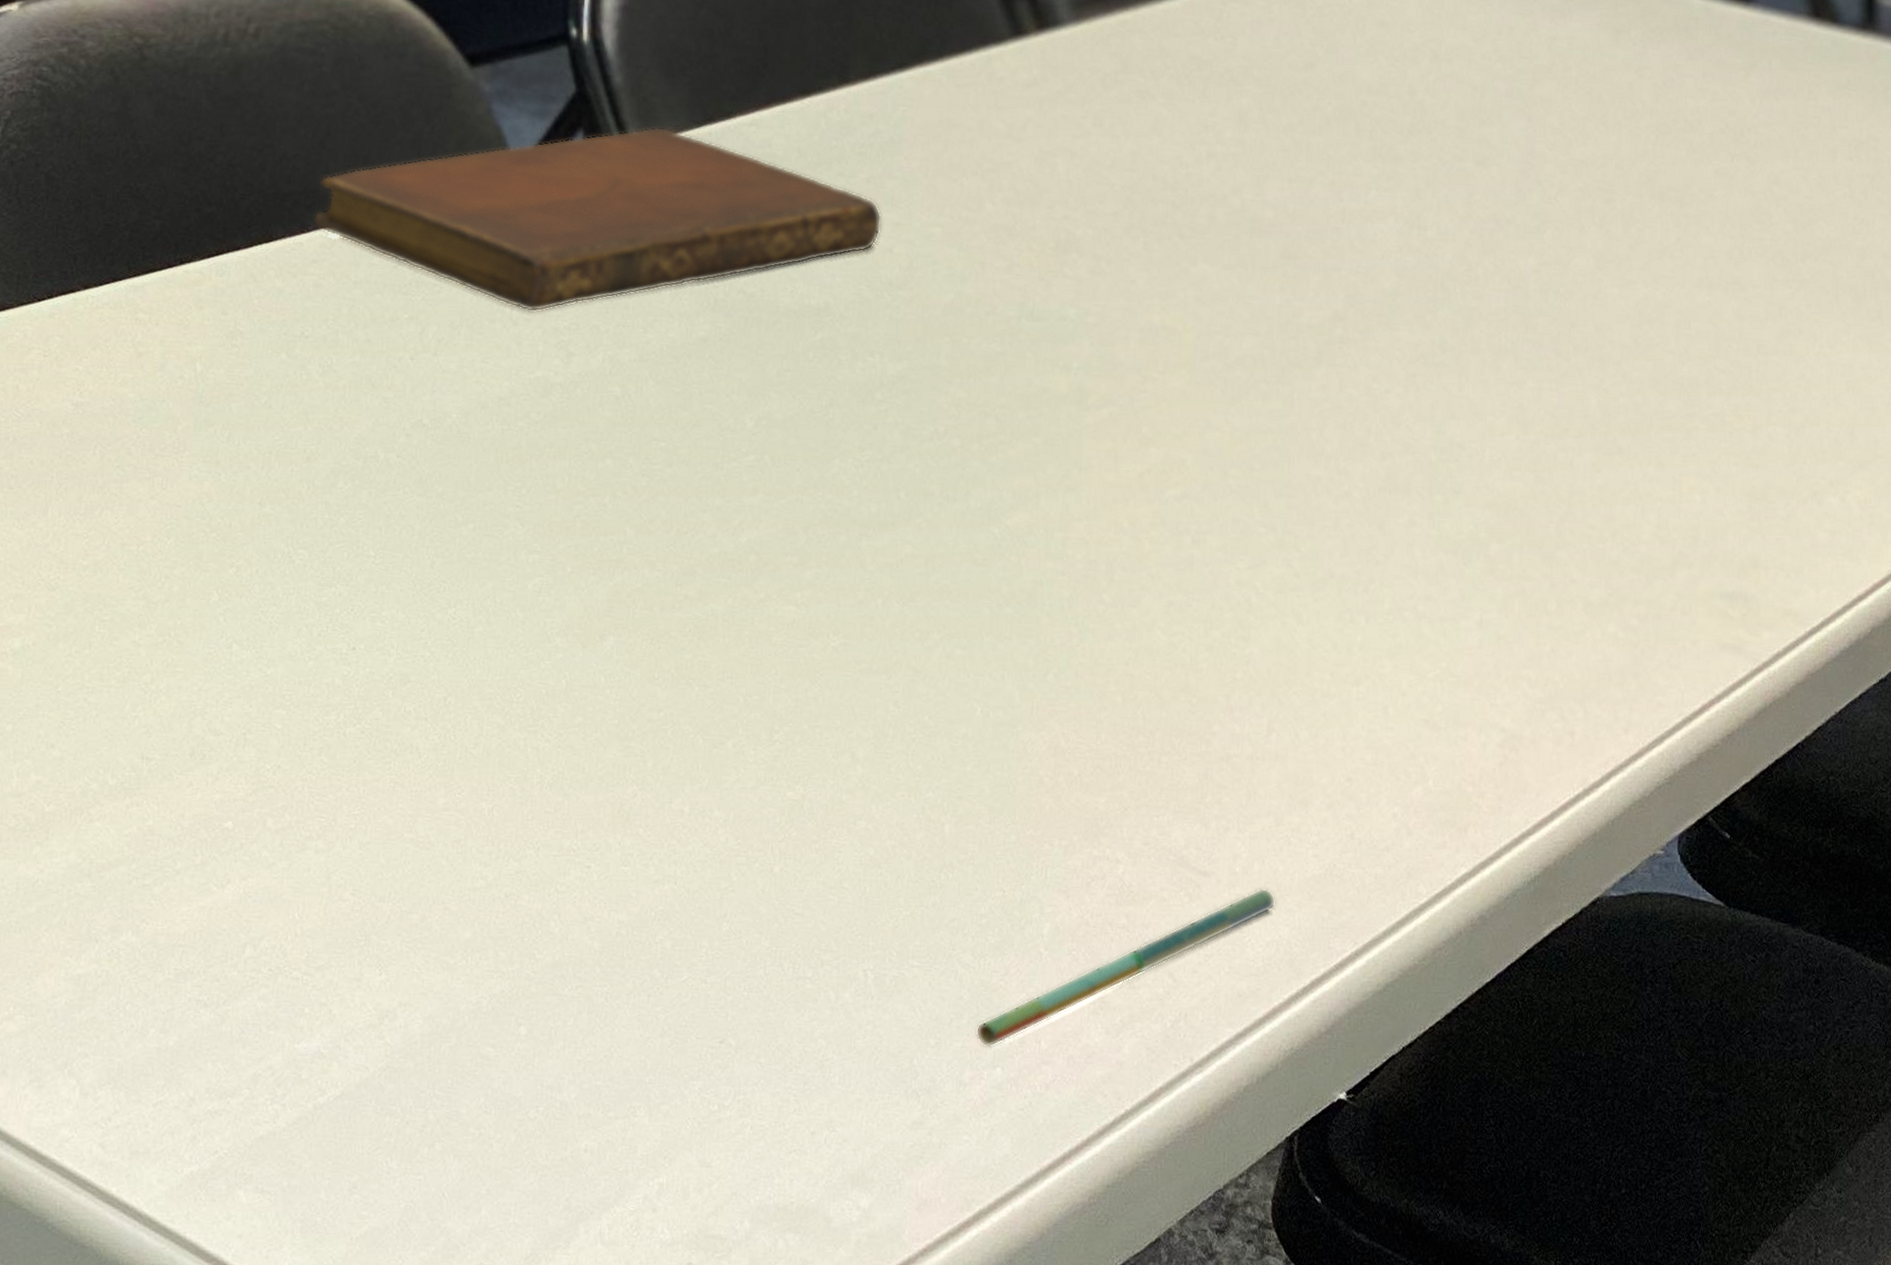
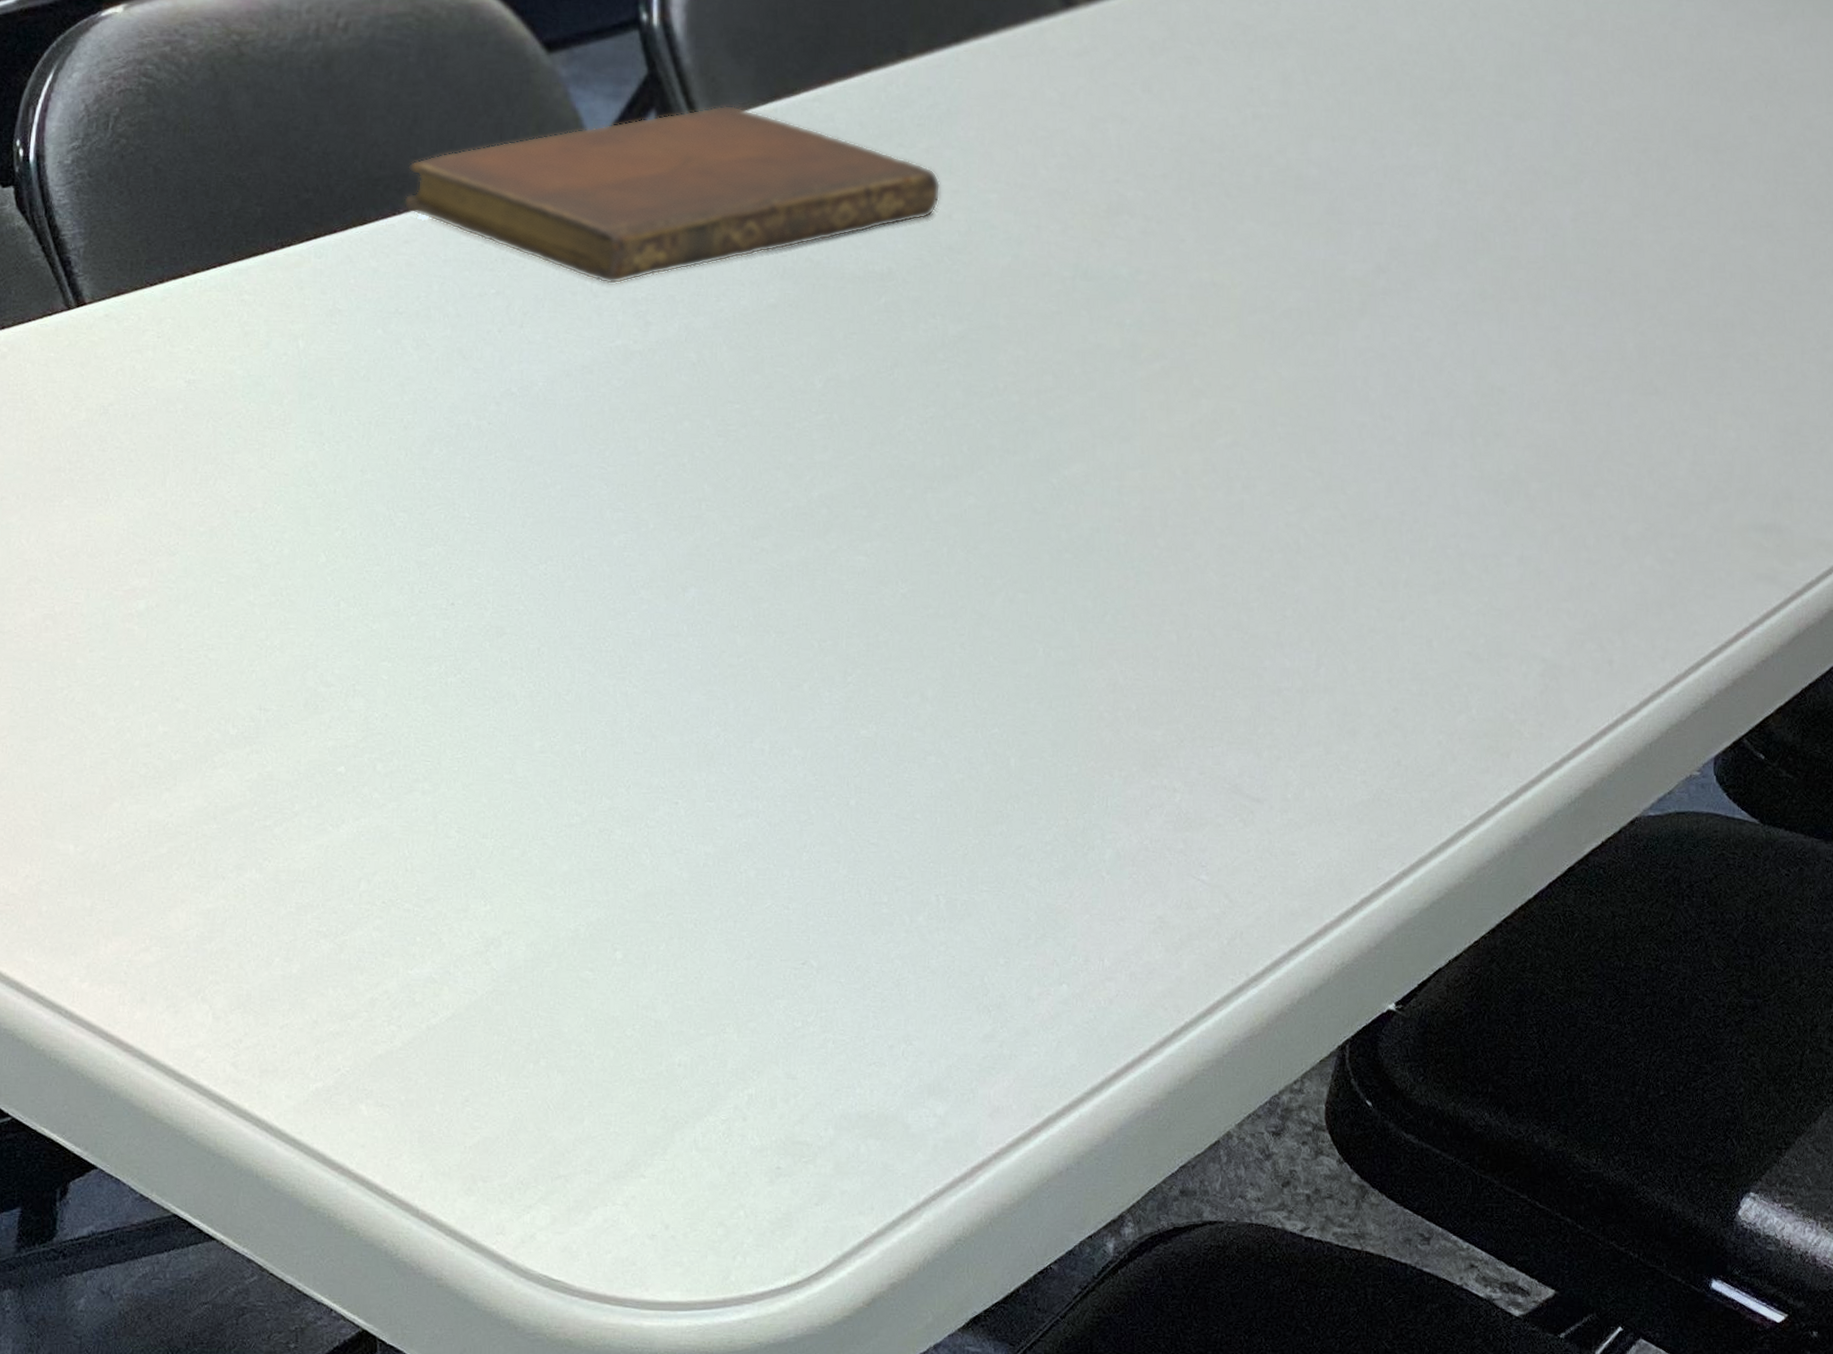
pen: present [975,888,1276,1048] -> none [1042,813,1327,966]

